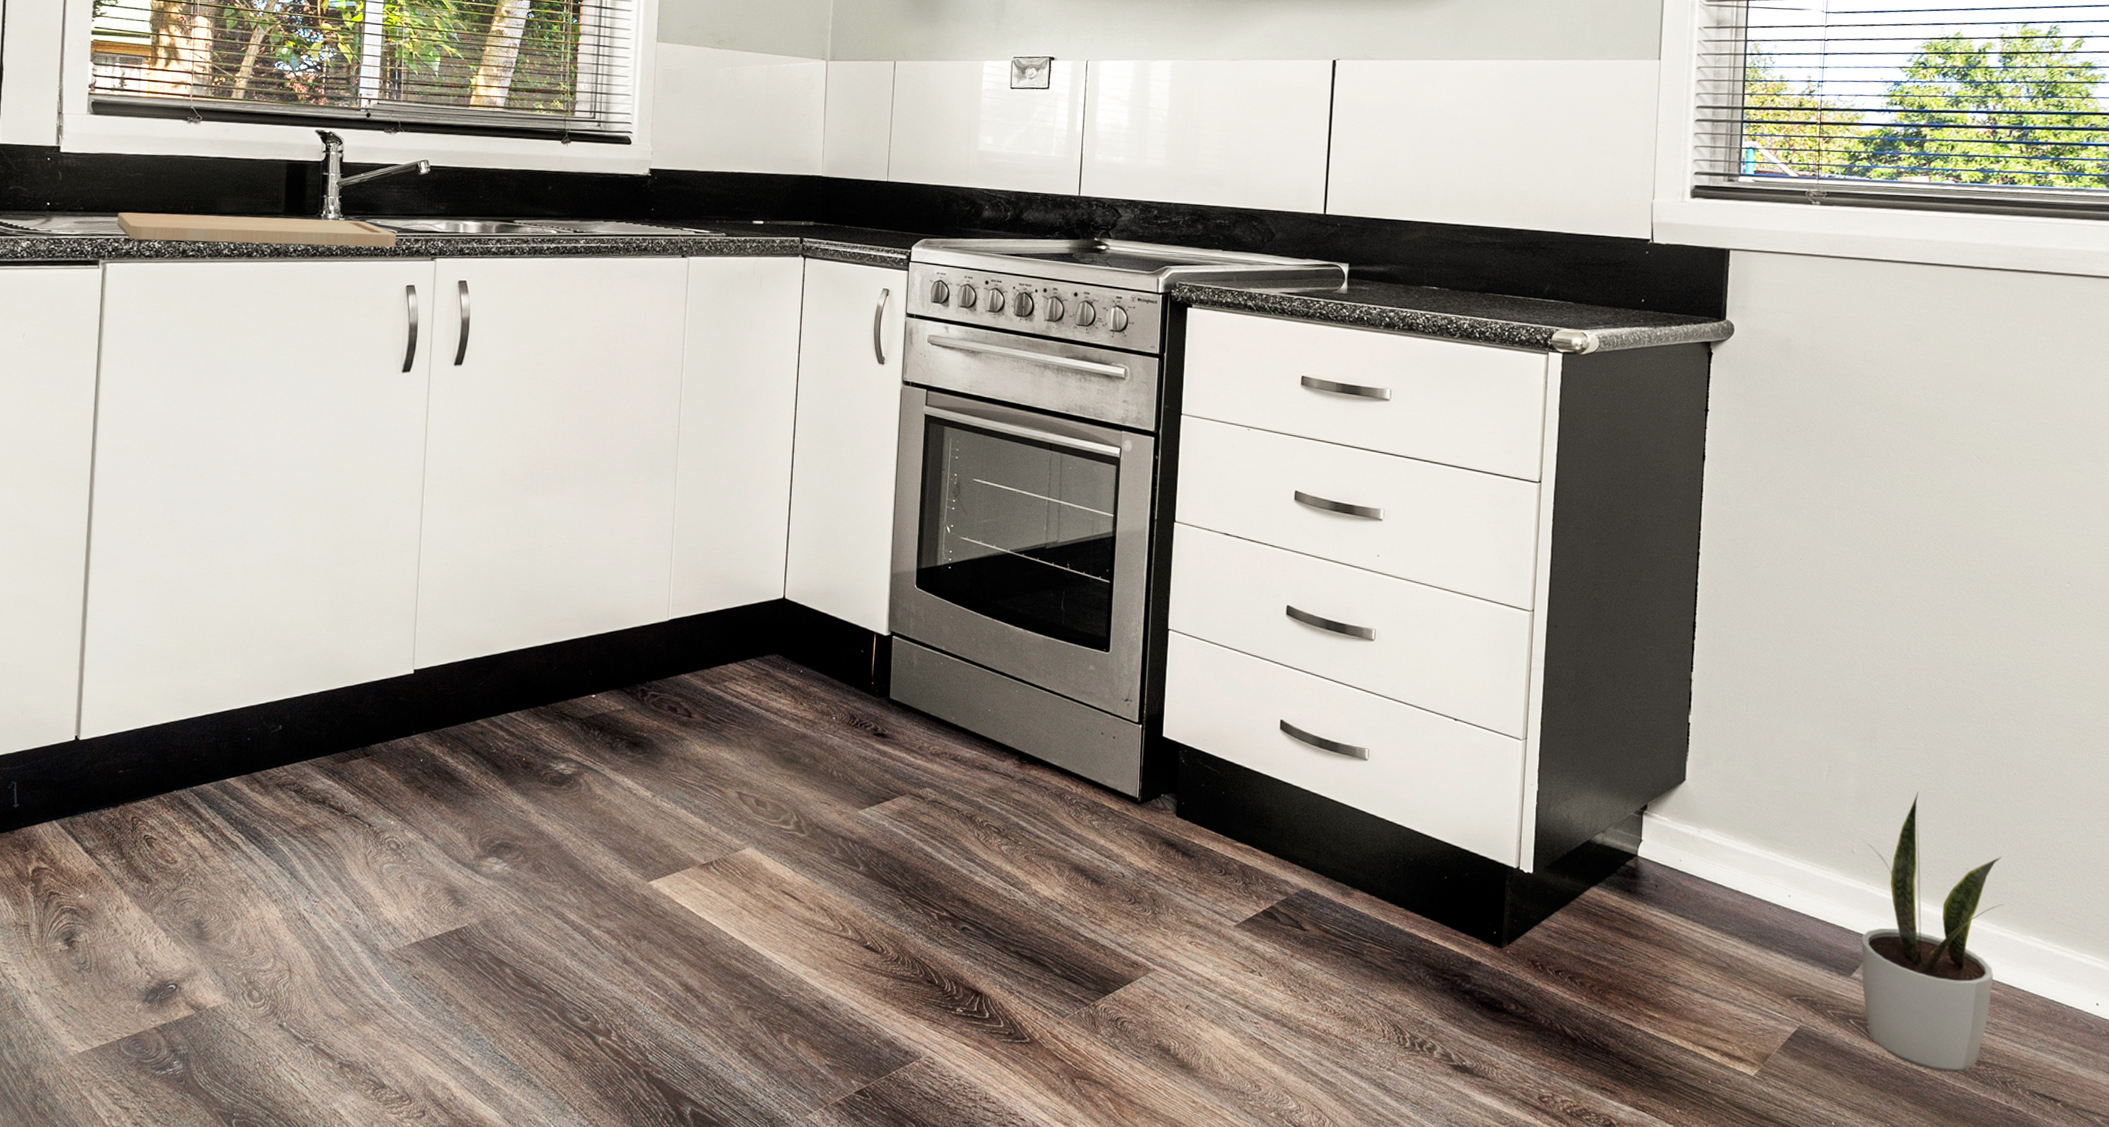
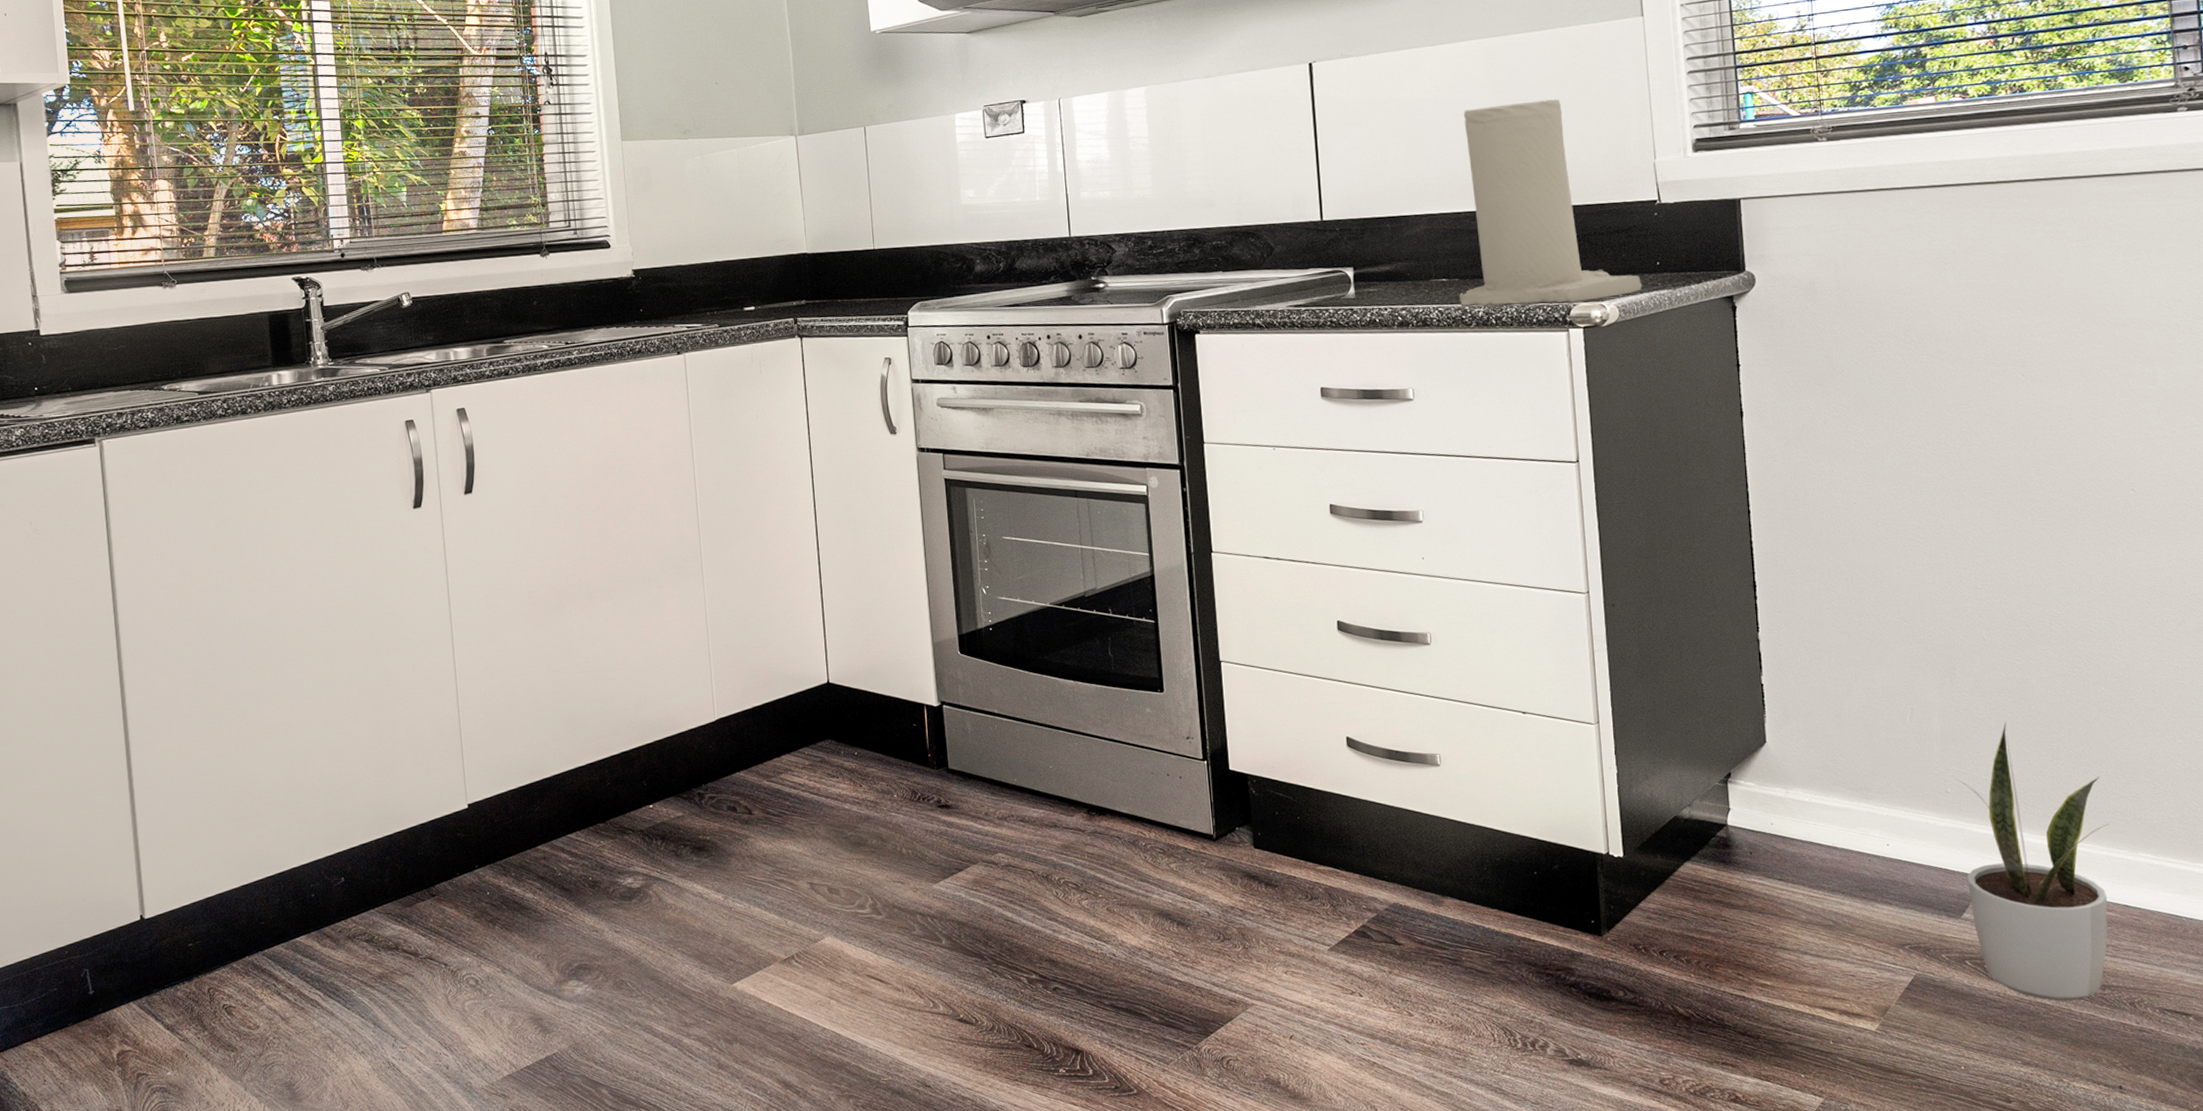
cutting board: present [117,212,396,248] -> none [107,362,389,412]
paper towel: none [1447,126,1625,329] -> present [1459,99,1643,307]

